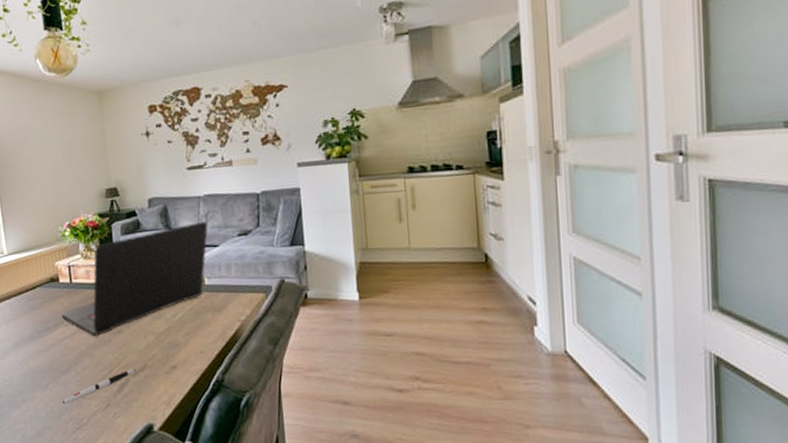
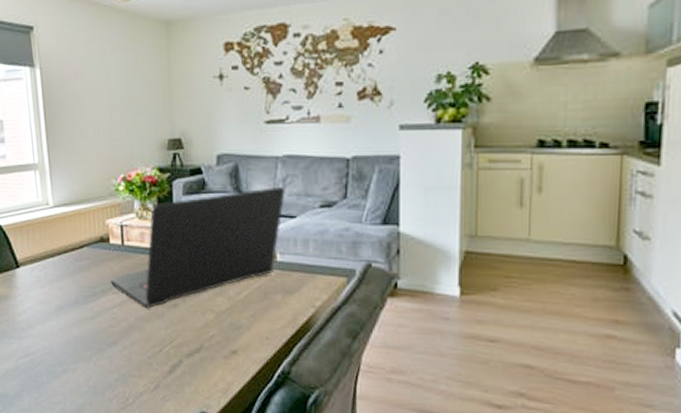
pen: present [62,369,136,405] -> none [106,349,190,381]

